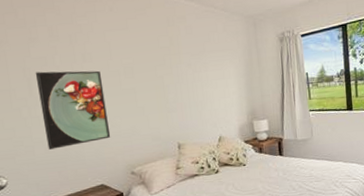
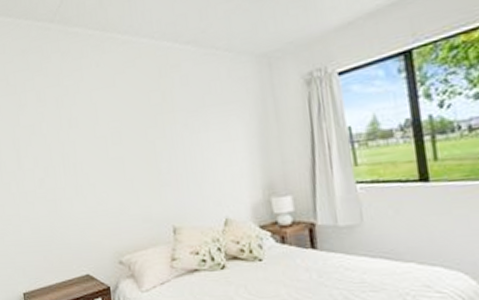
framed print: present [35,70,111,150] -> none [23,137,97,230]

